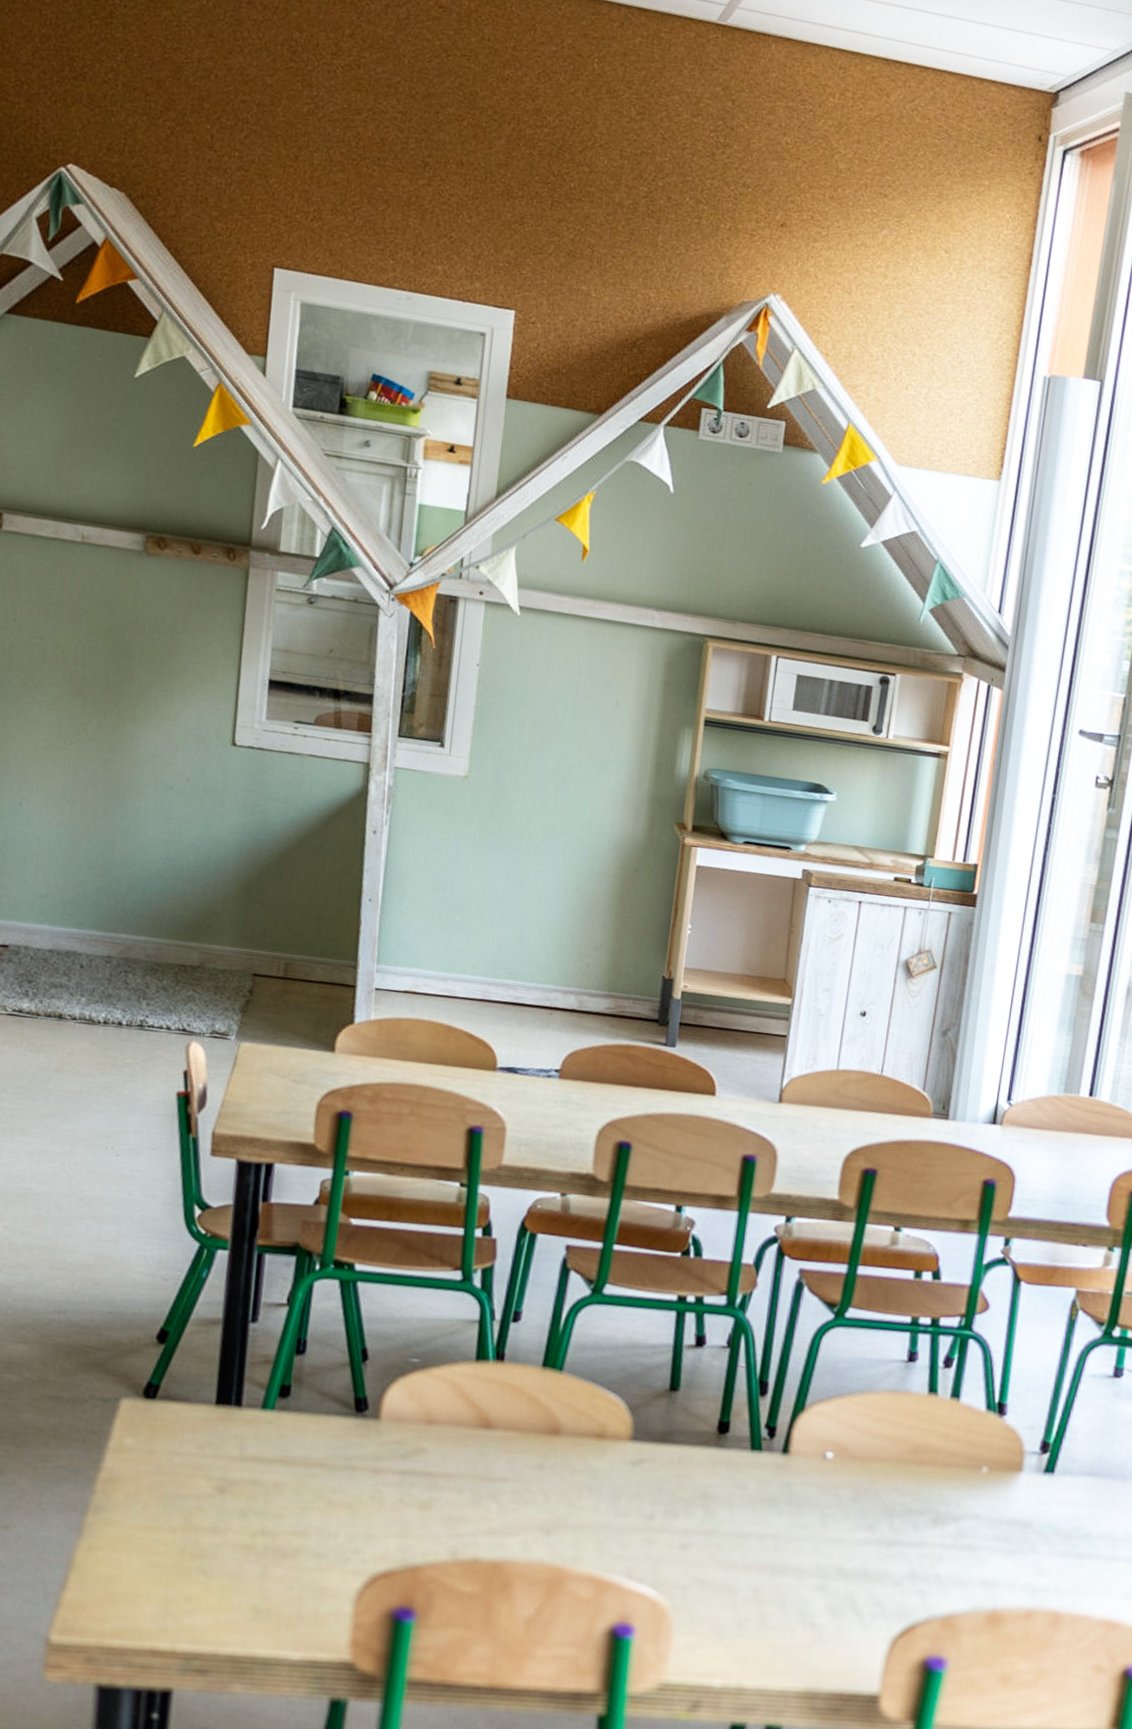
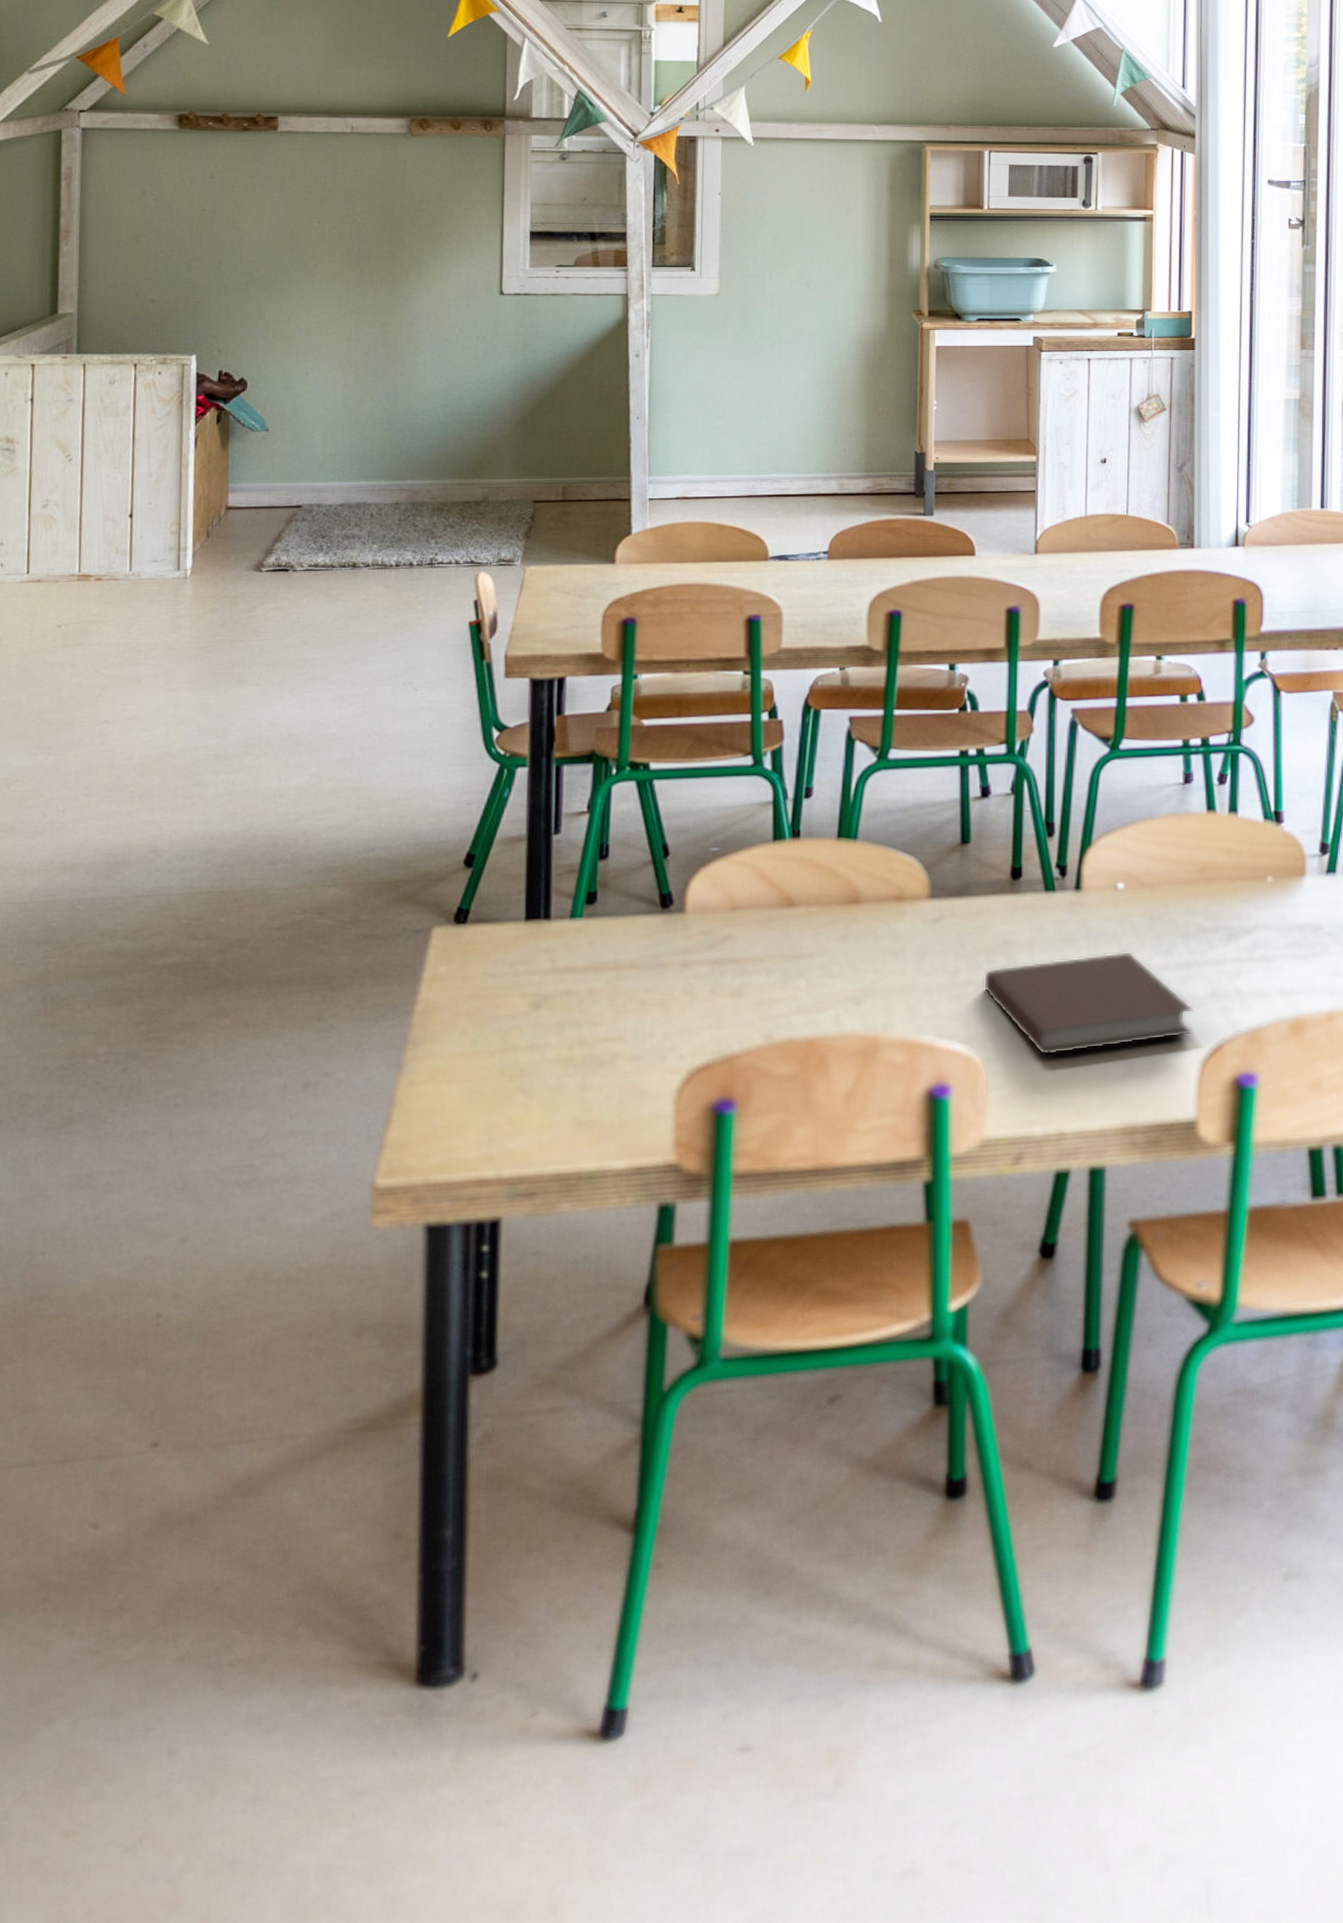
notebook: none [677,1518,890,1613] -> present [983,951,1193,1056]

